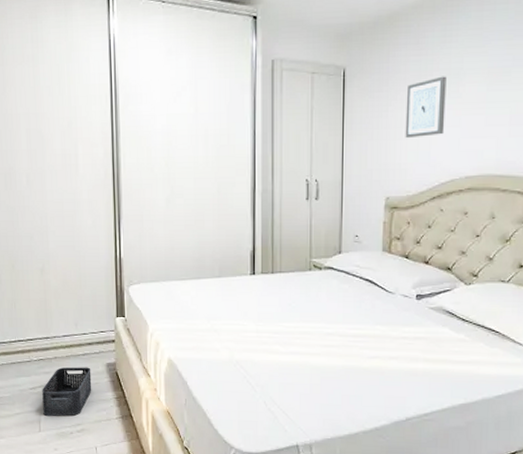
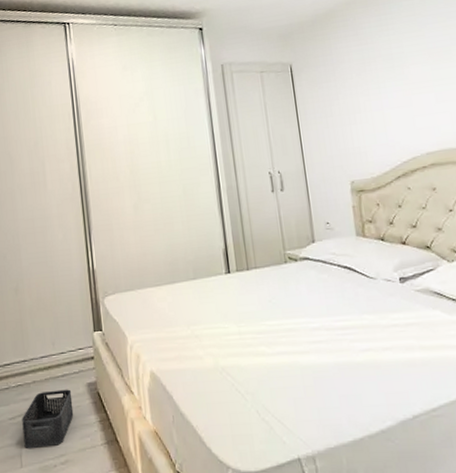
wall art: present [405,76,447,139] -> none [353,61,398,123]

